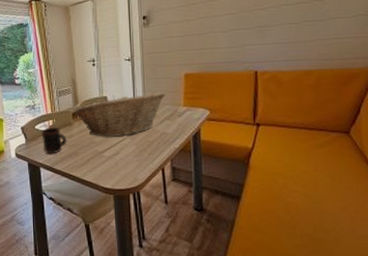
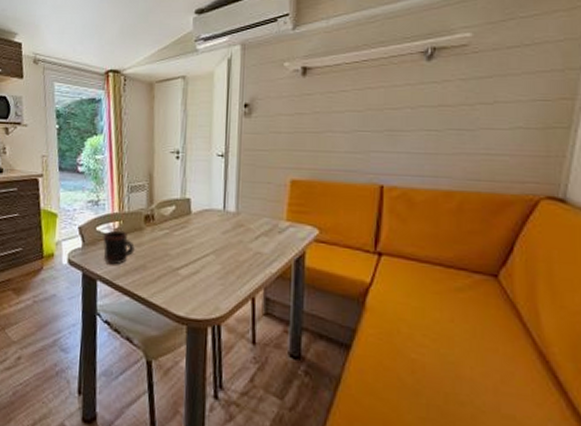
fruit basket: present [73,92,166,137] -> none [145,197,265,252]

